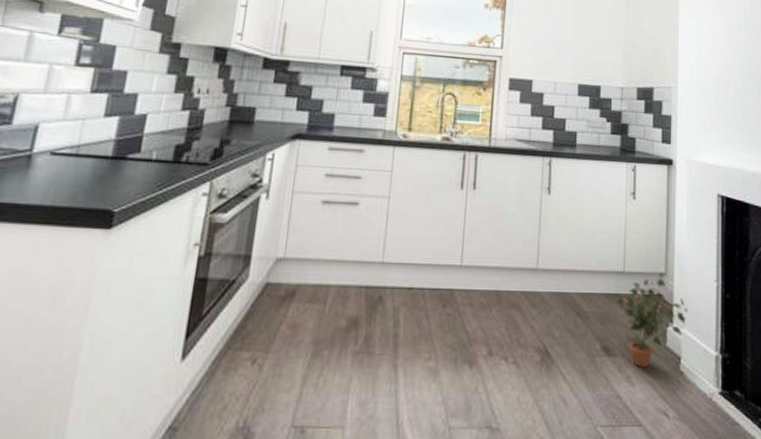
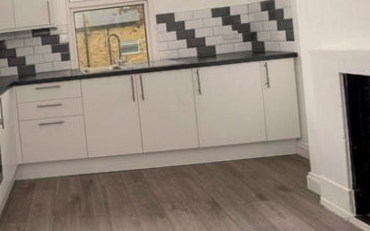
potted plant: present [616,278,687,367] -> none [263,142,322,206]

